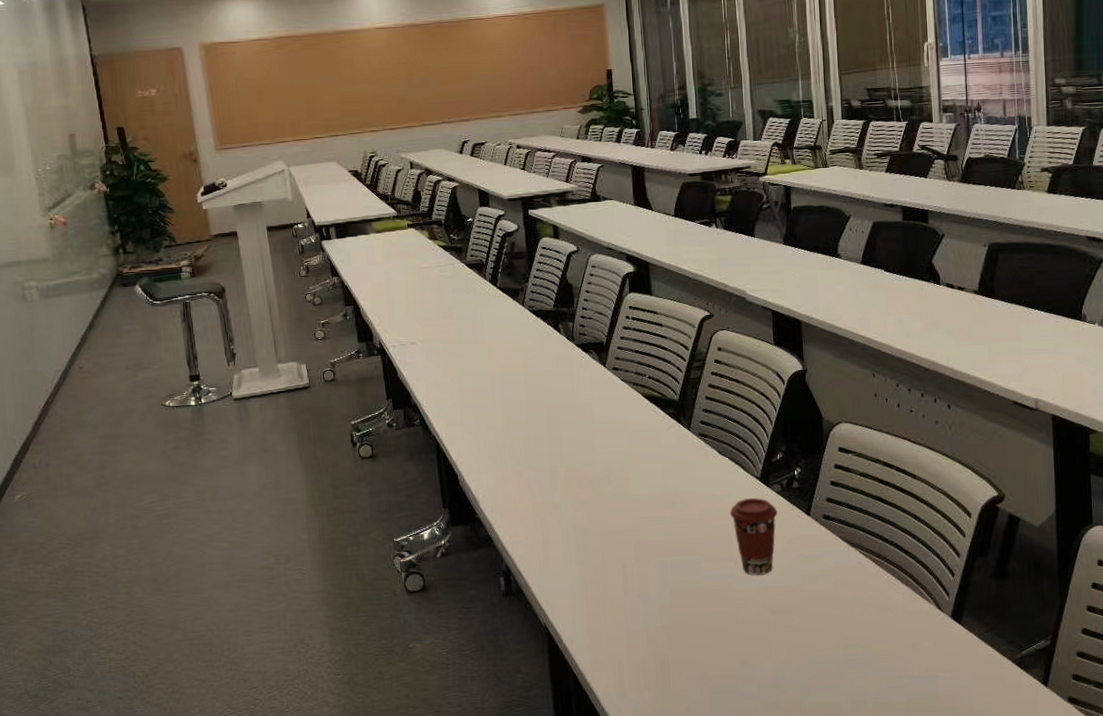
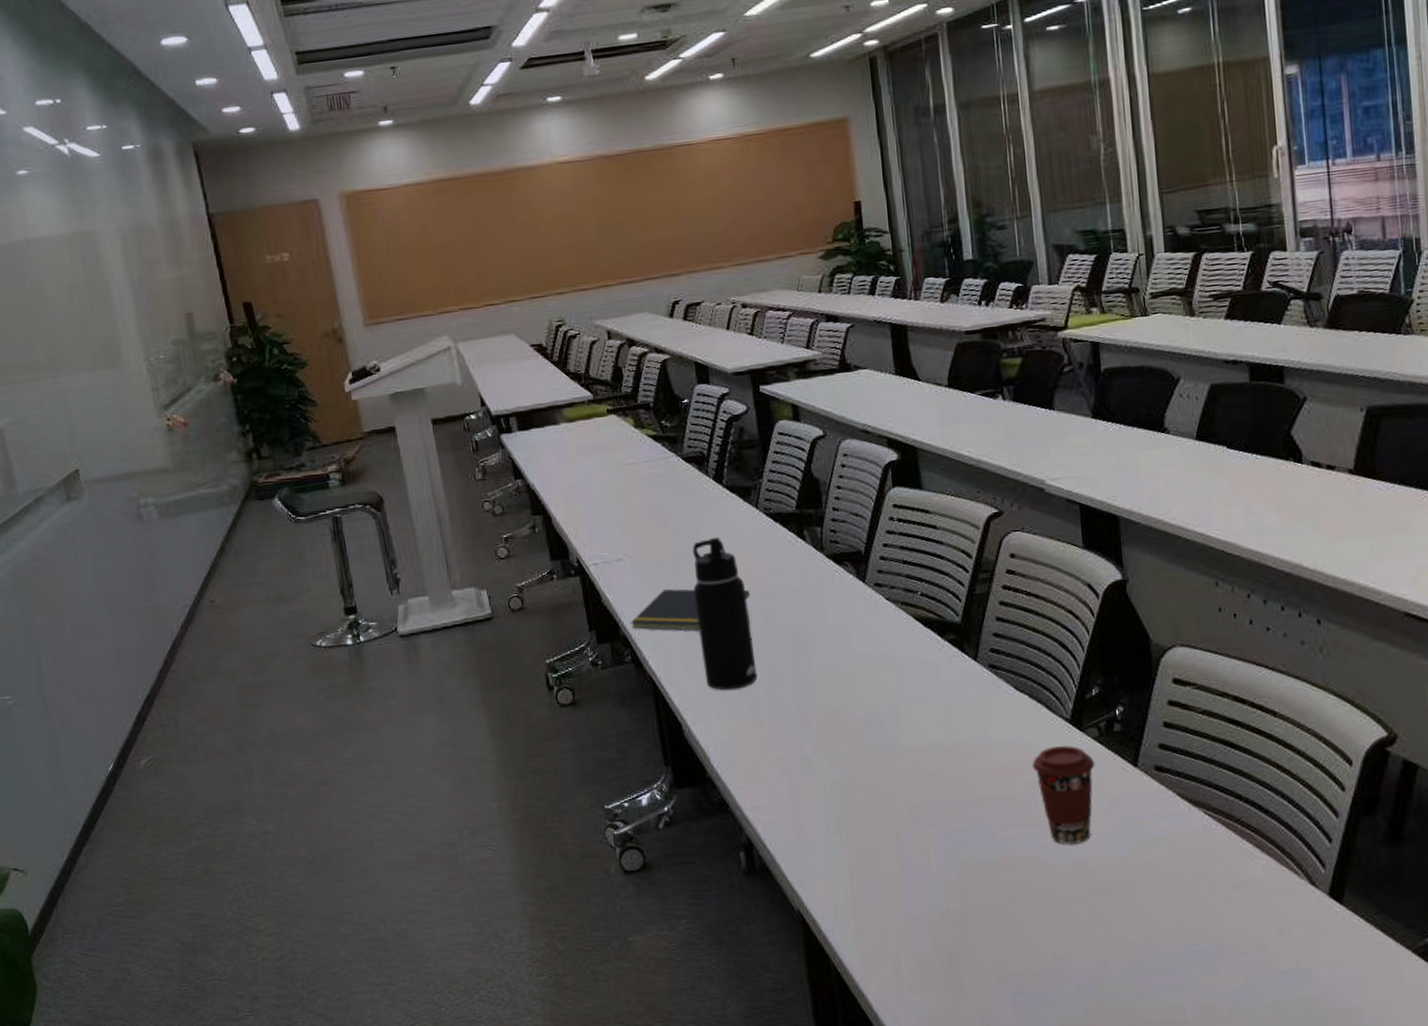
notepad: none [420,367,516,401] -> present [630,588,751,631]
water bottle: none [471,327,519,449] -> present [692,537,758,690]

